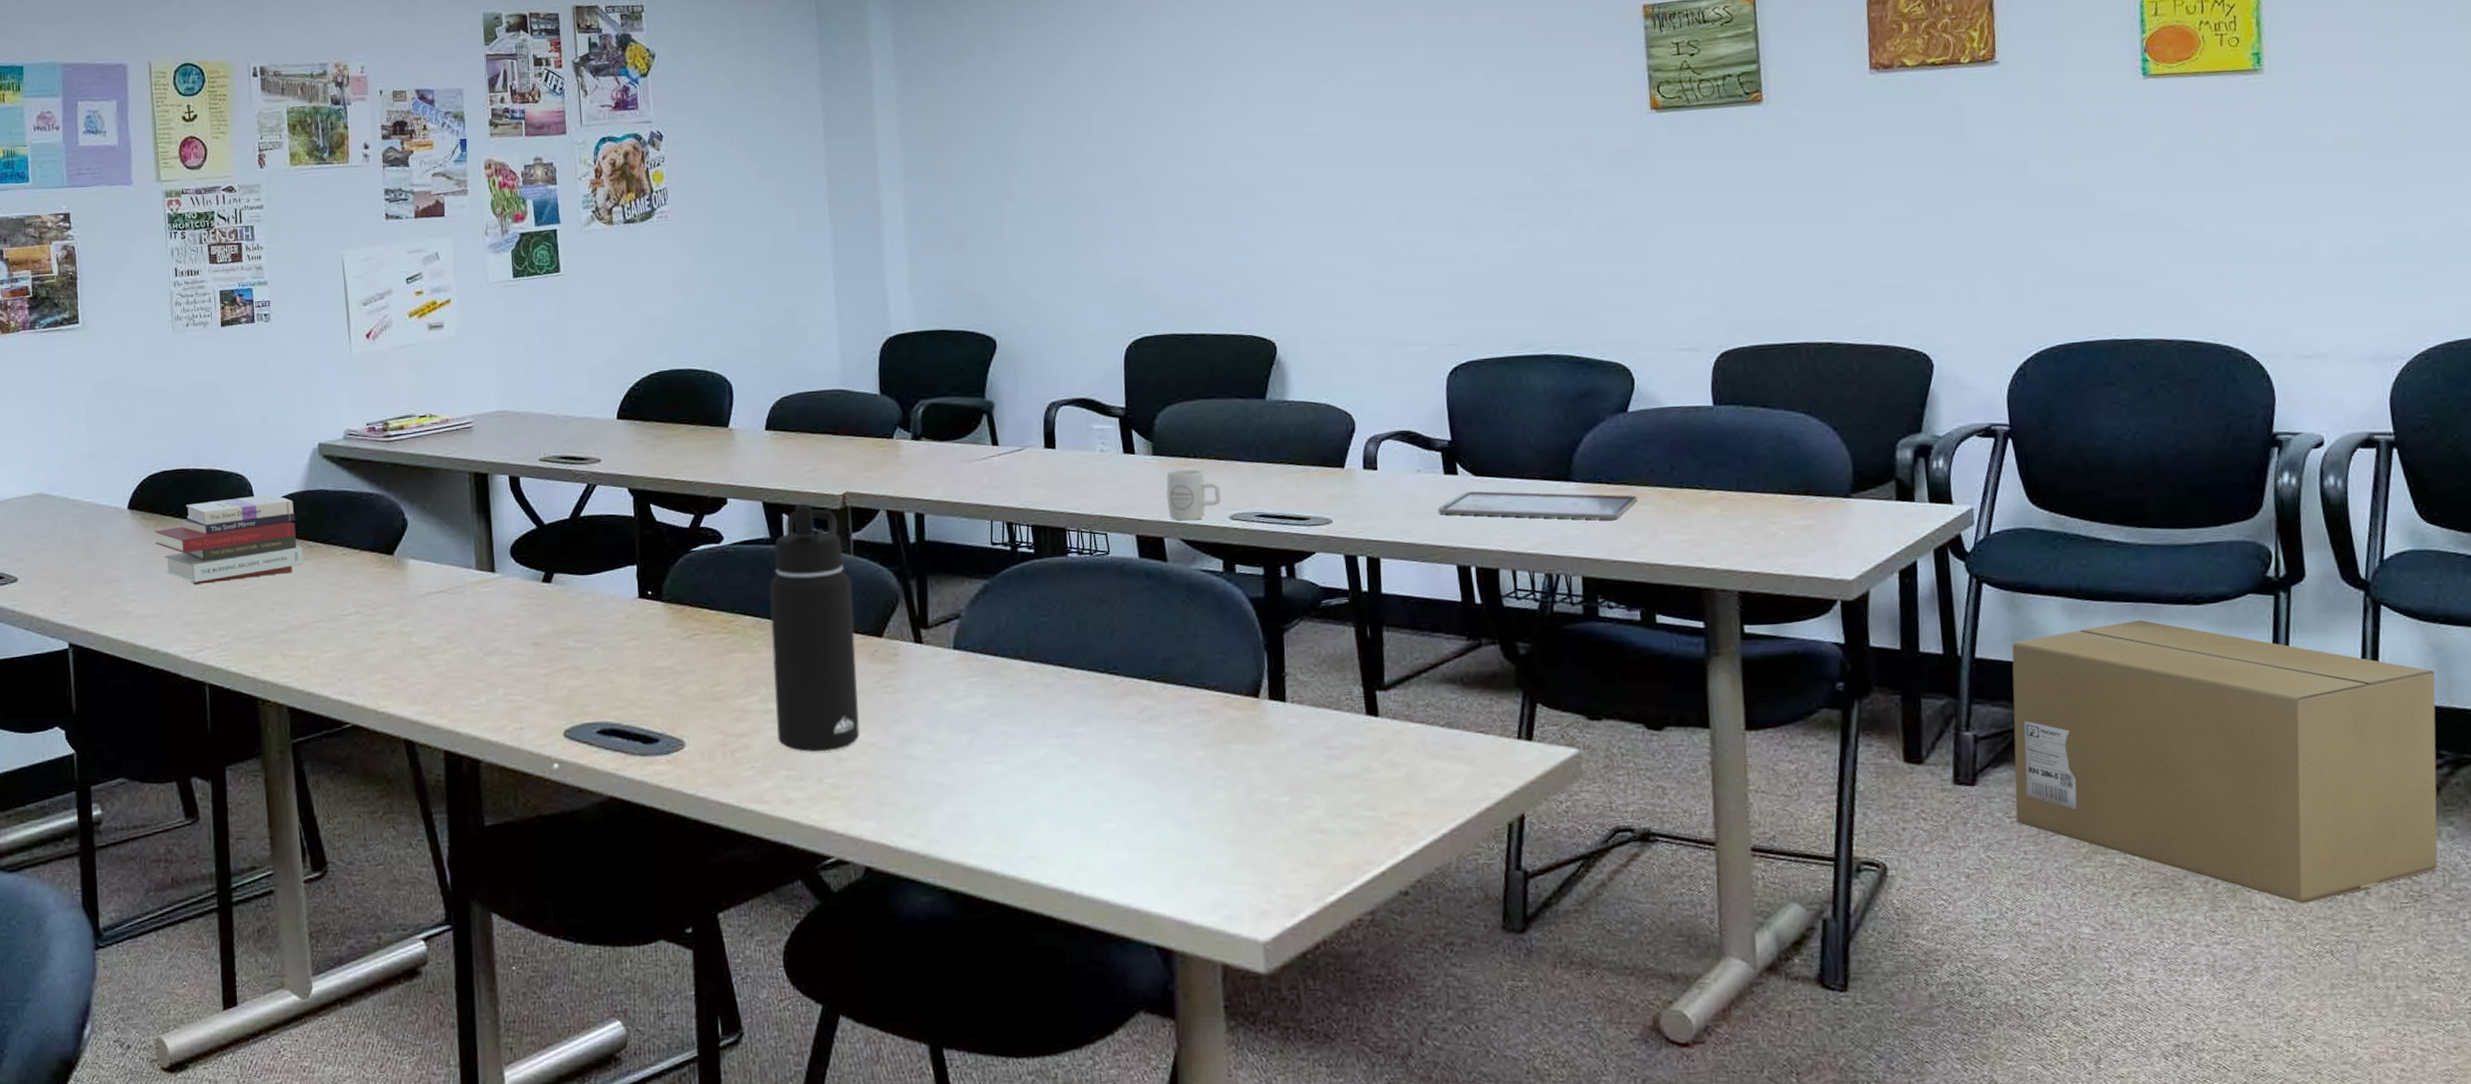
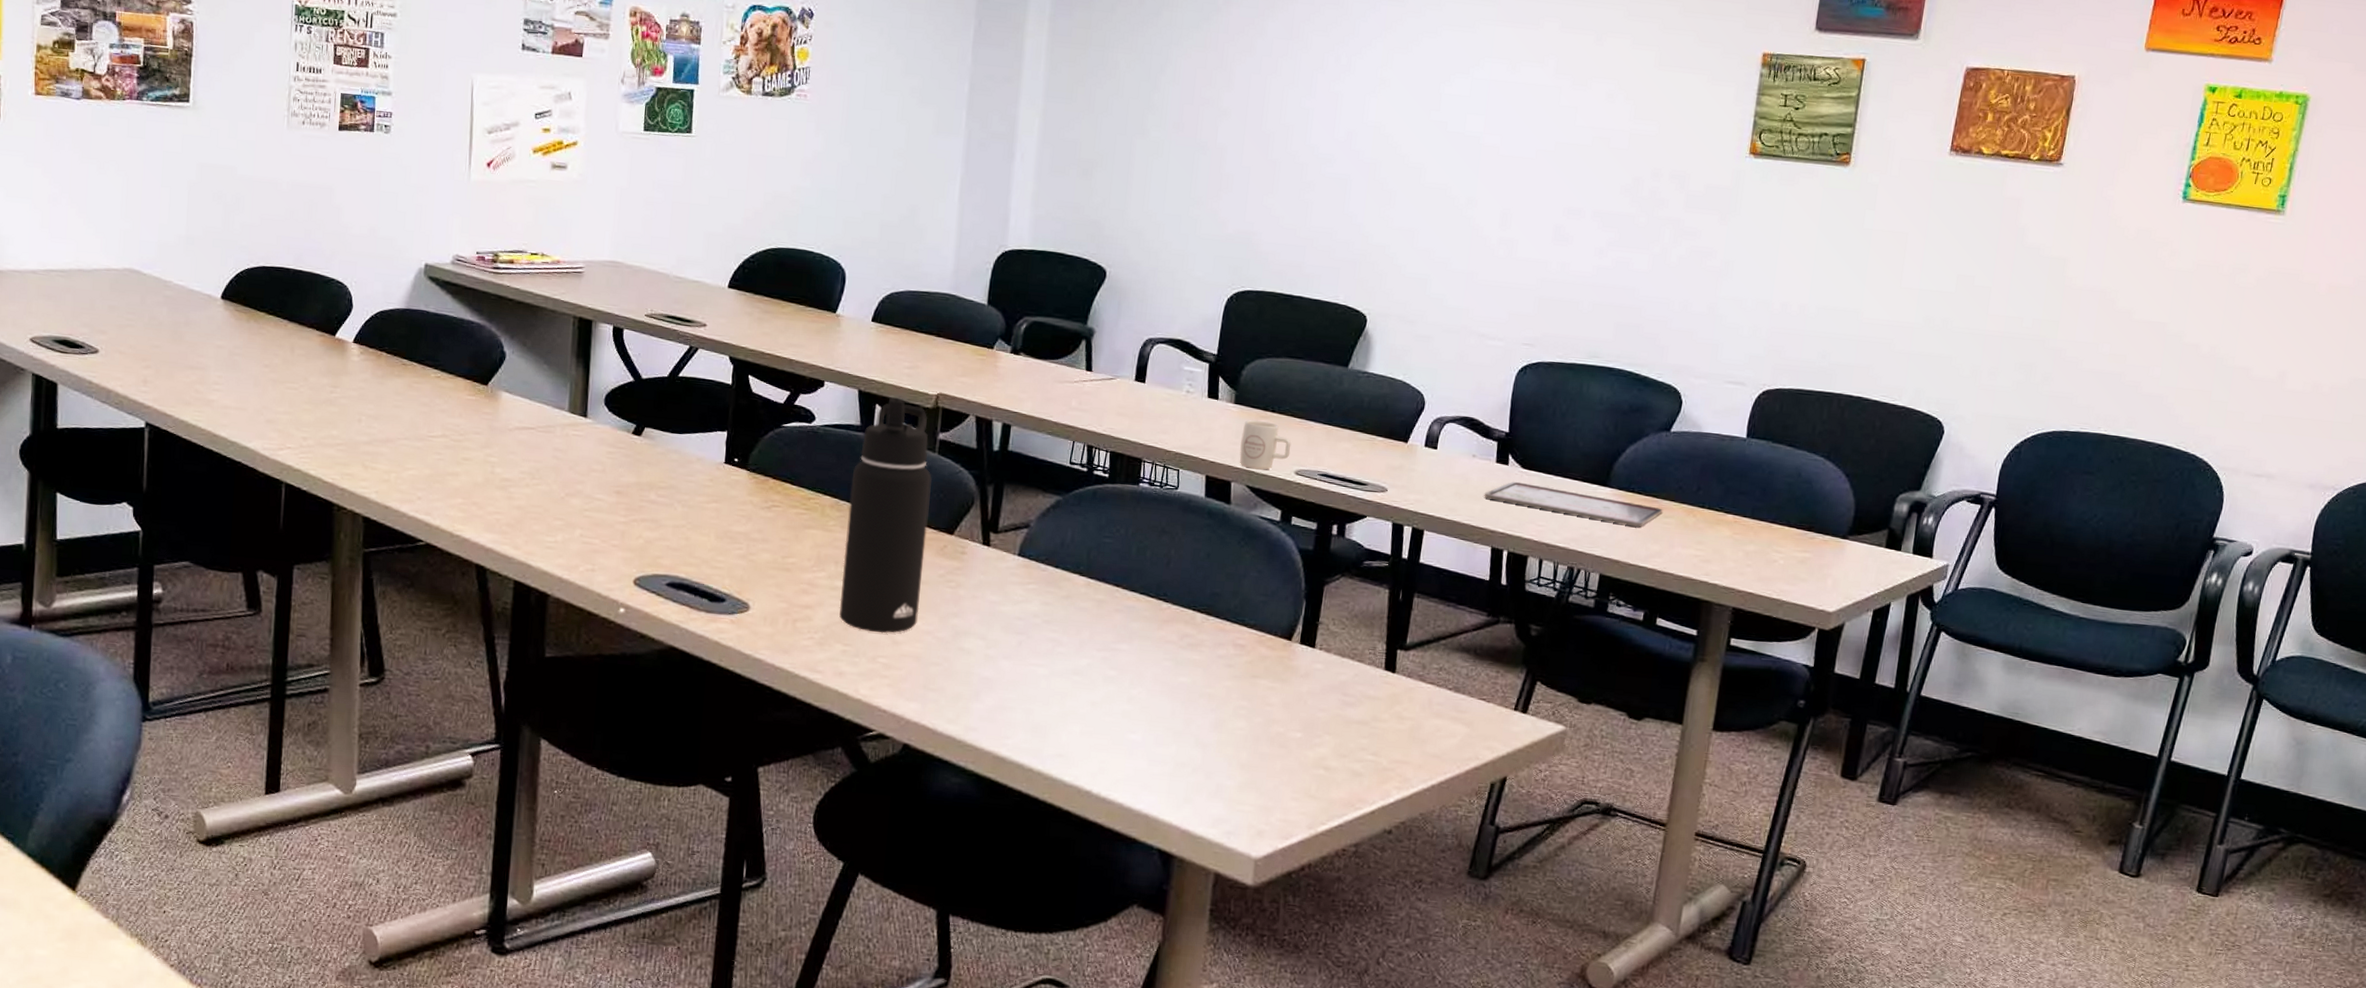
books: present [154,494,304,584] -> none [245,303,397,387]
box: present [2012,619,2438,904] -> none [1923,682,2291,941]

